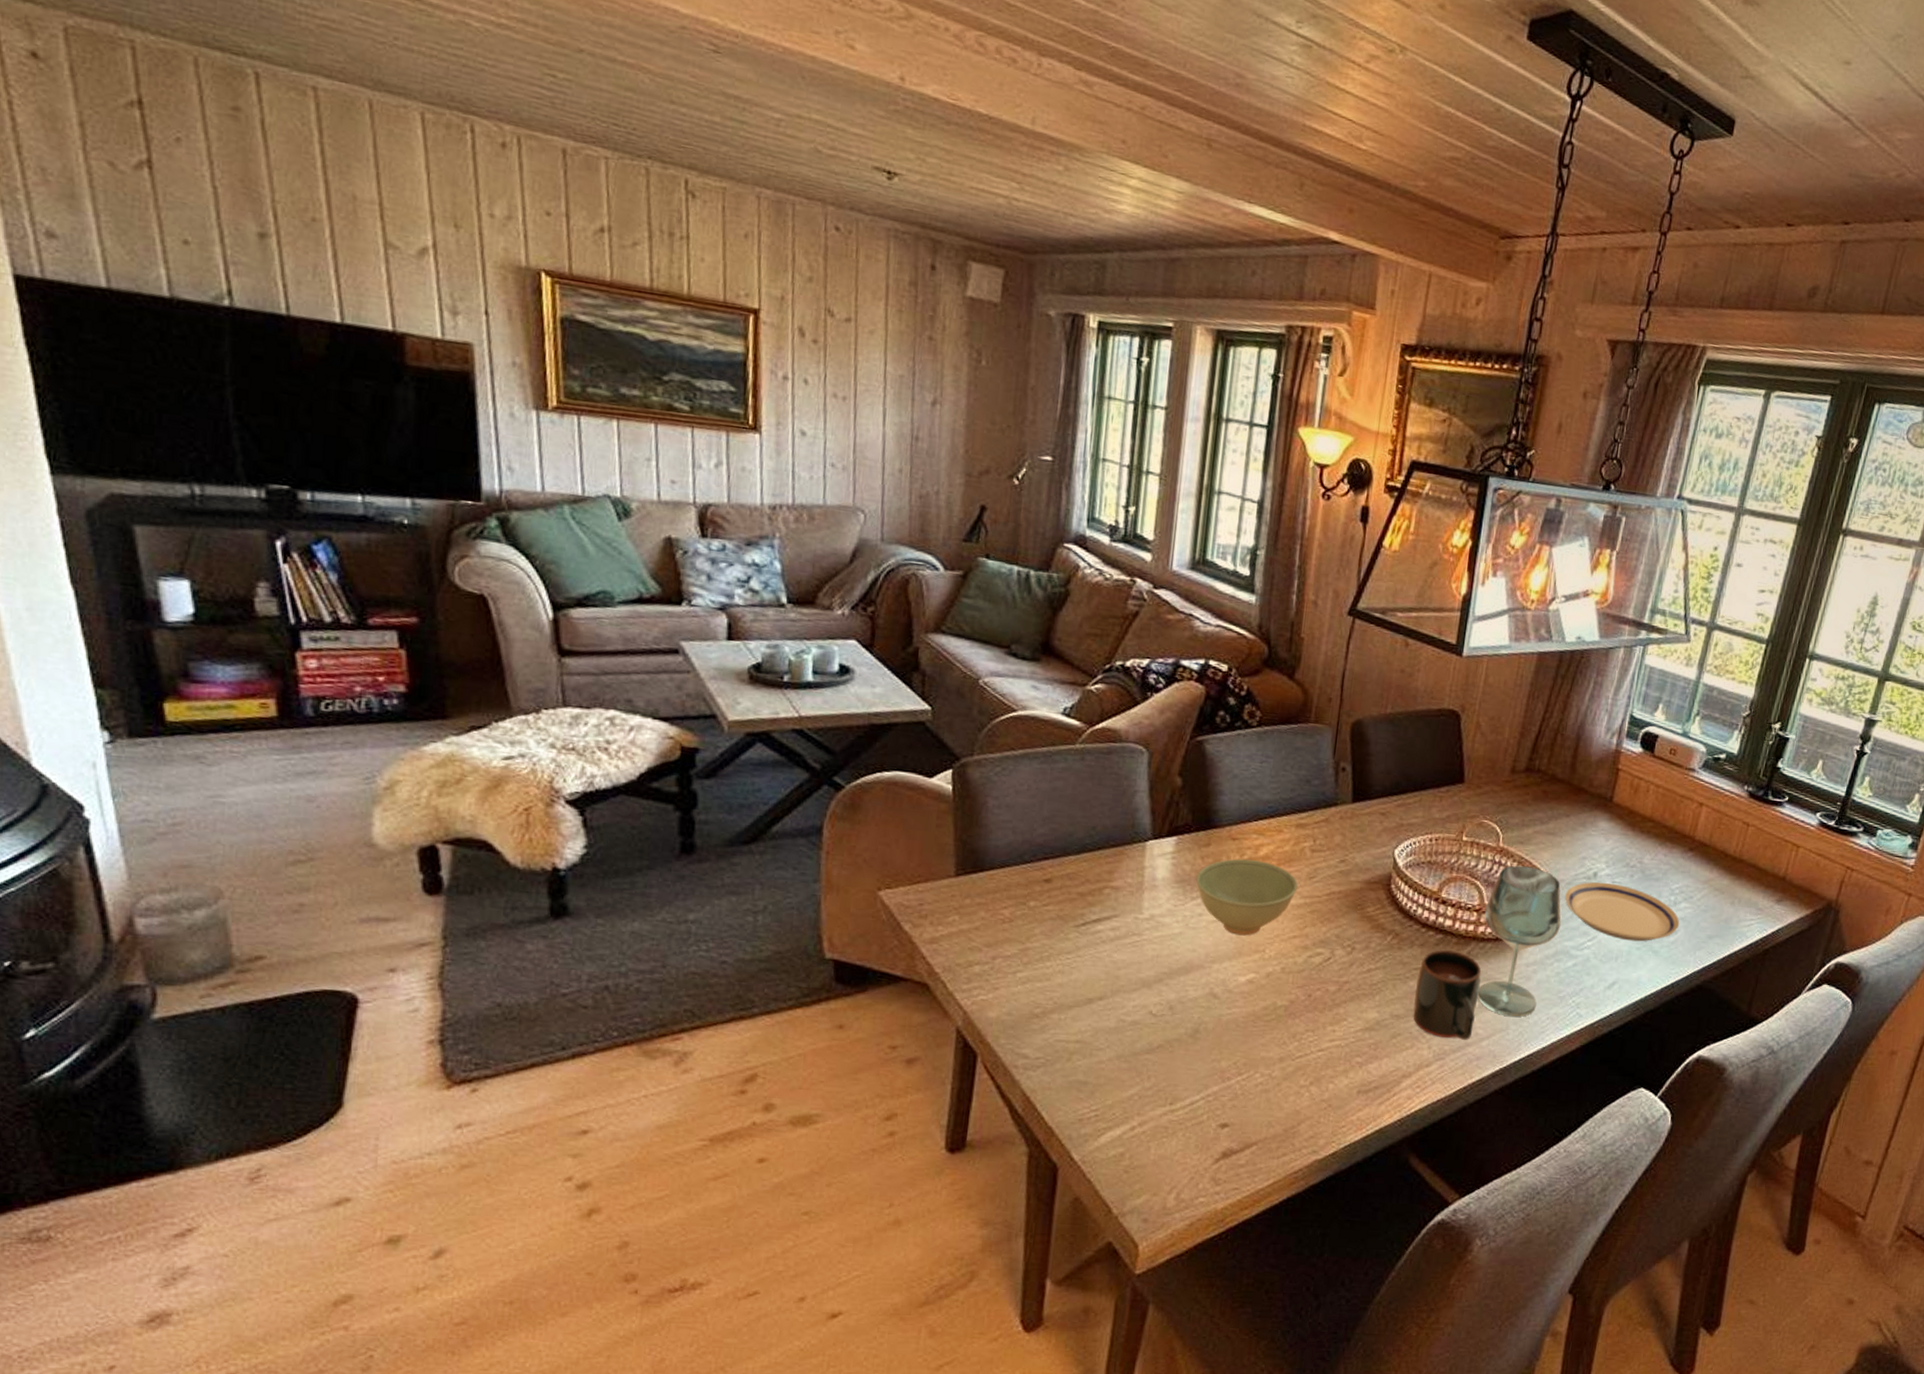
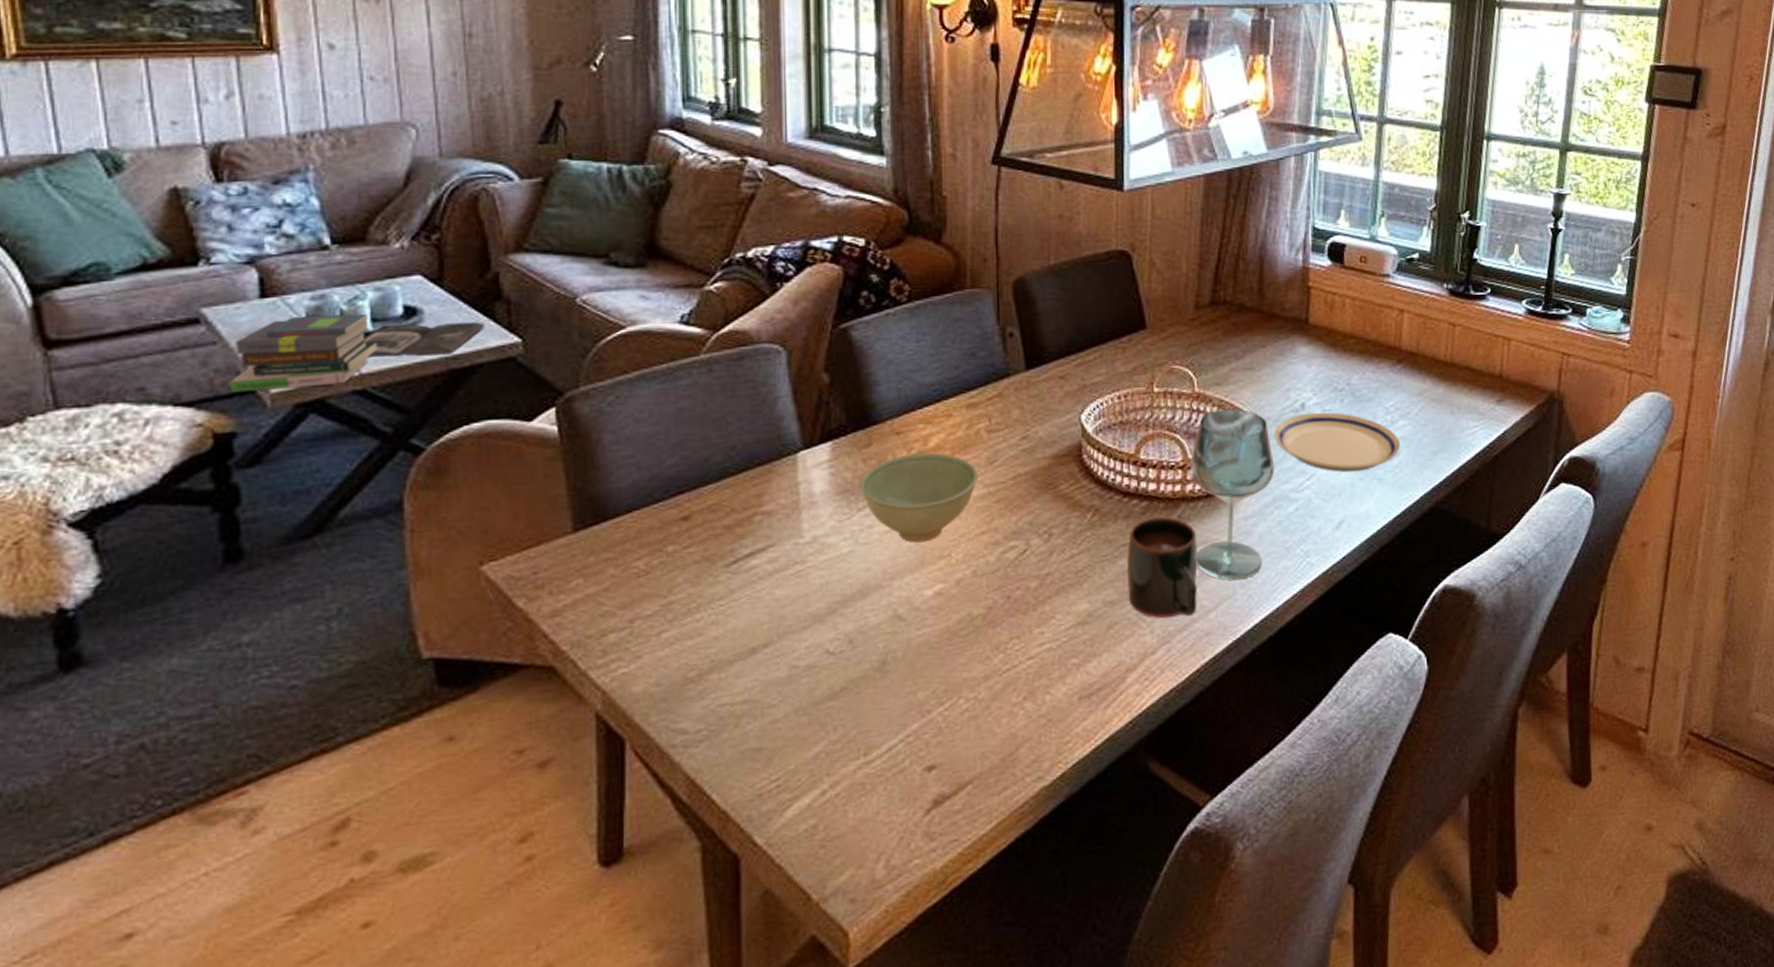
books: none [697,659,816,722] -> present [230,313,378,393]
magazine: none [803,679,903,710] -> present [362,322,485,357]

